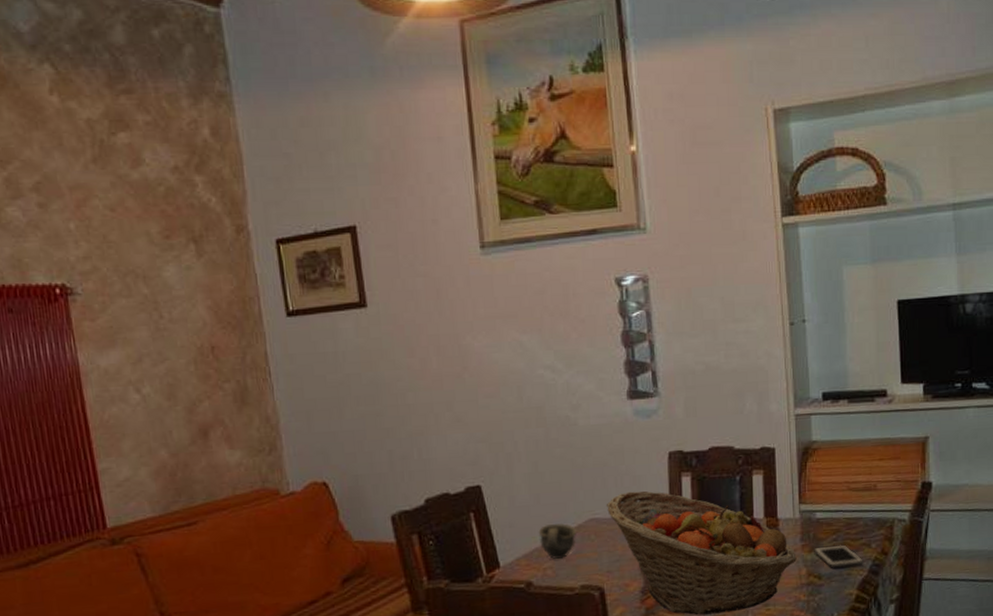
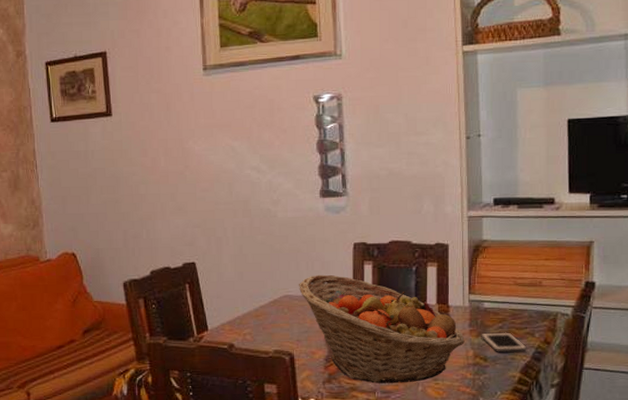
cup: present [538,522,576,559] -> none [240,297,272,327]

